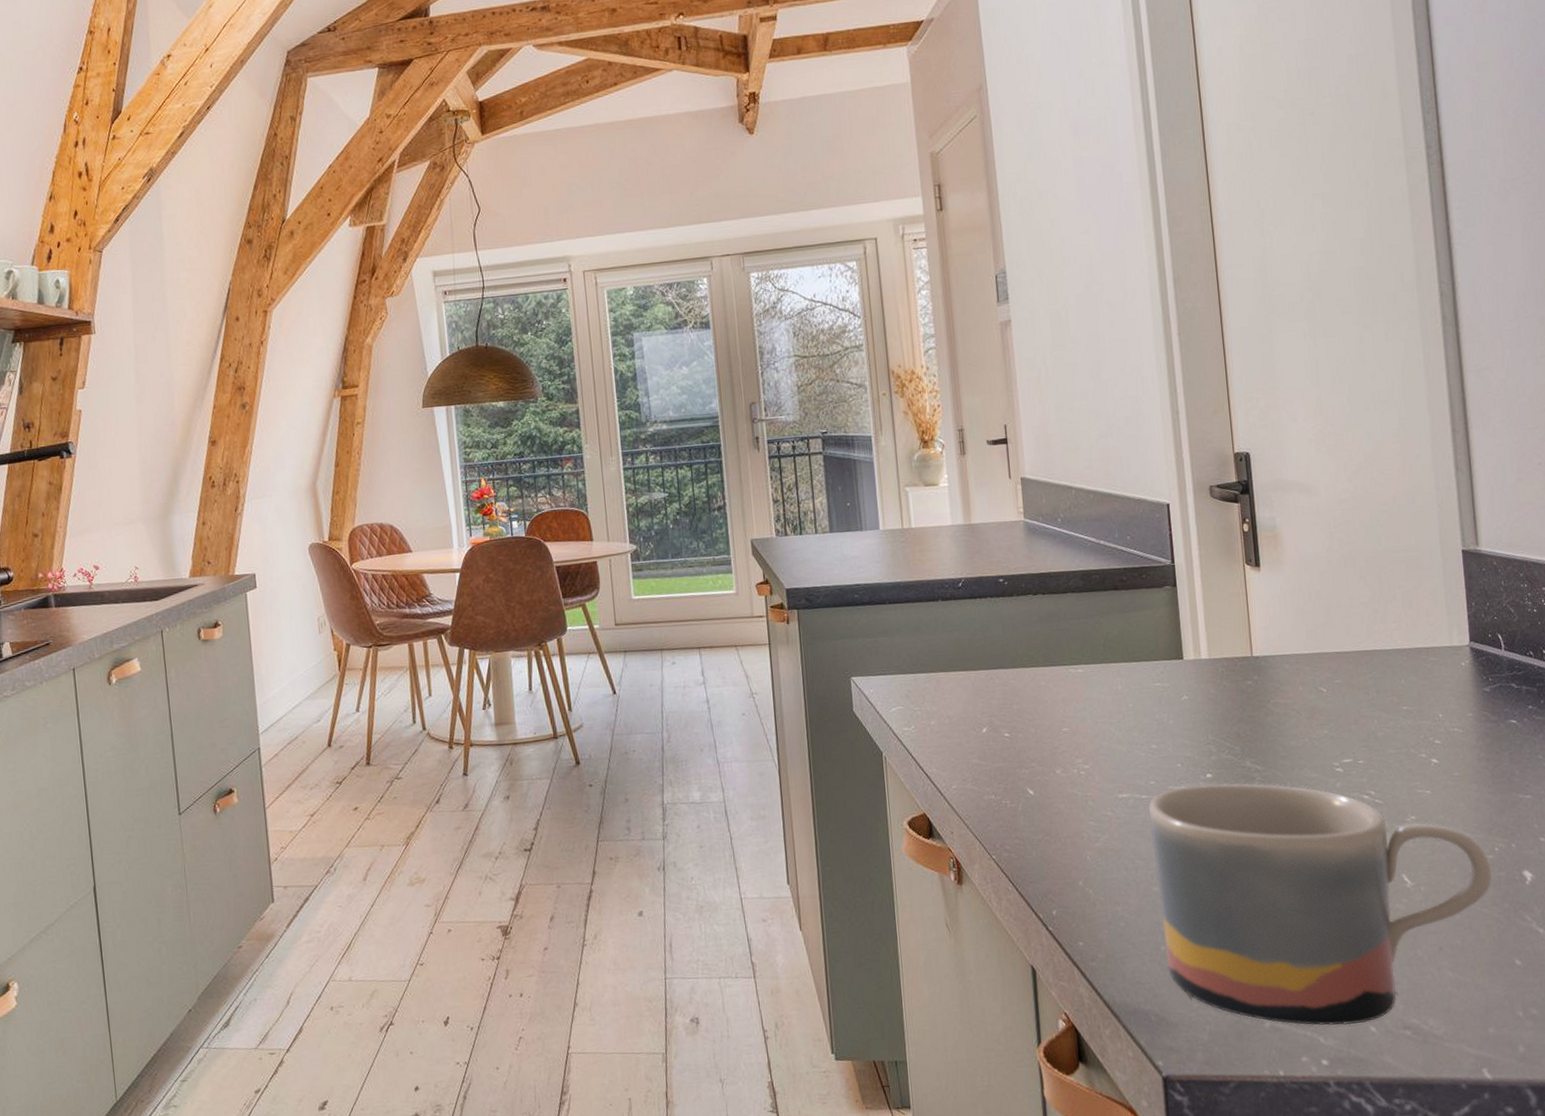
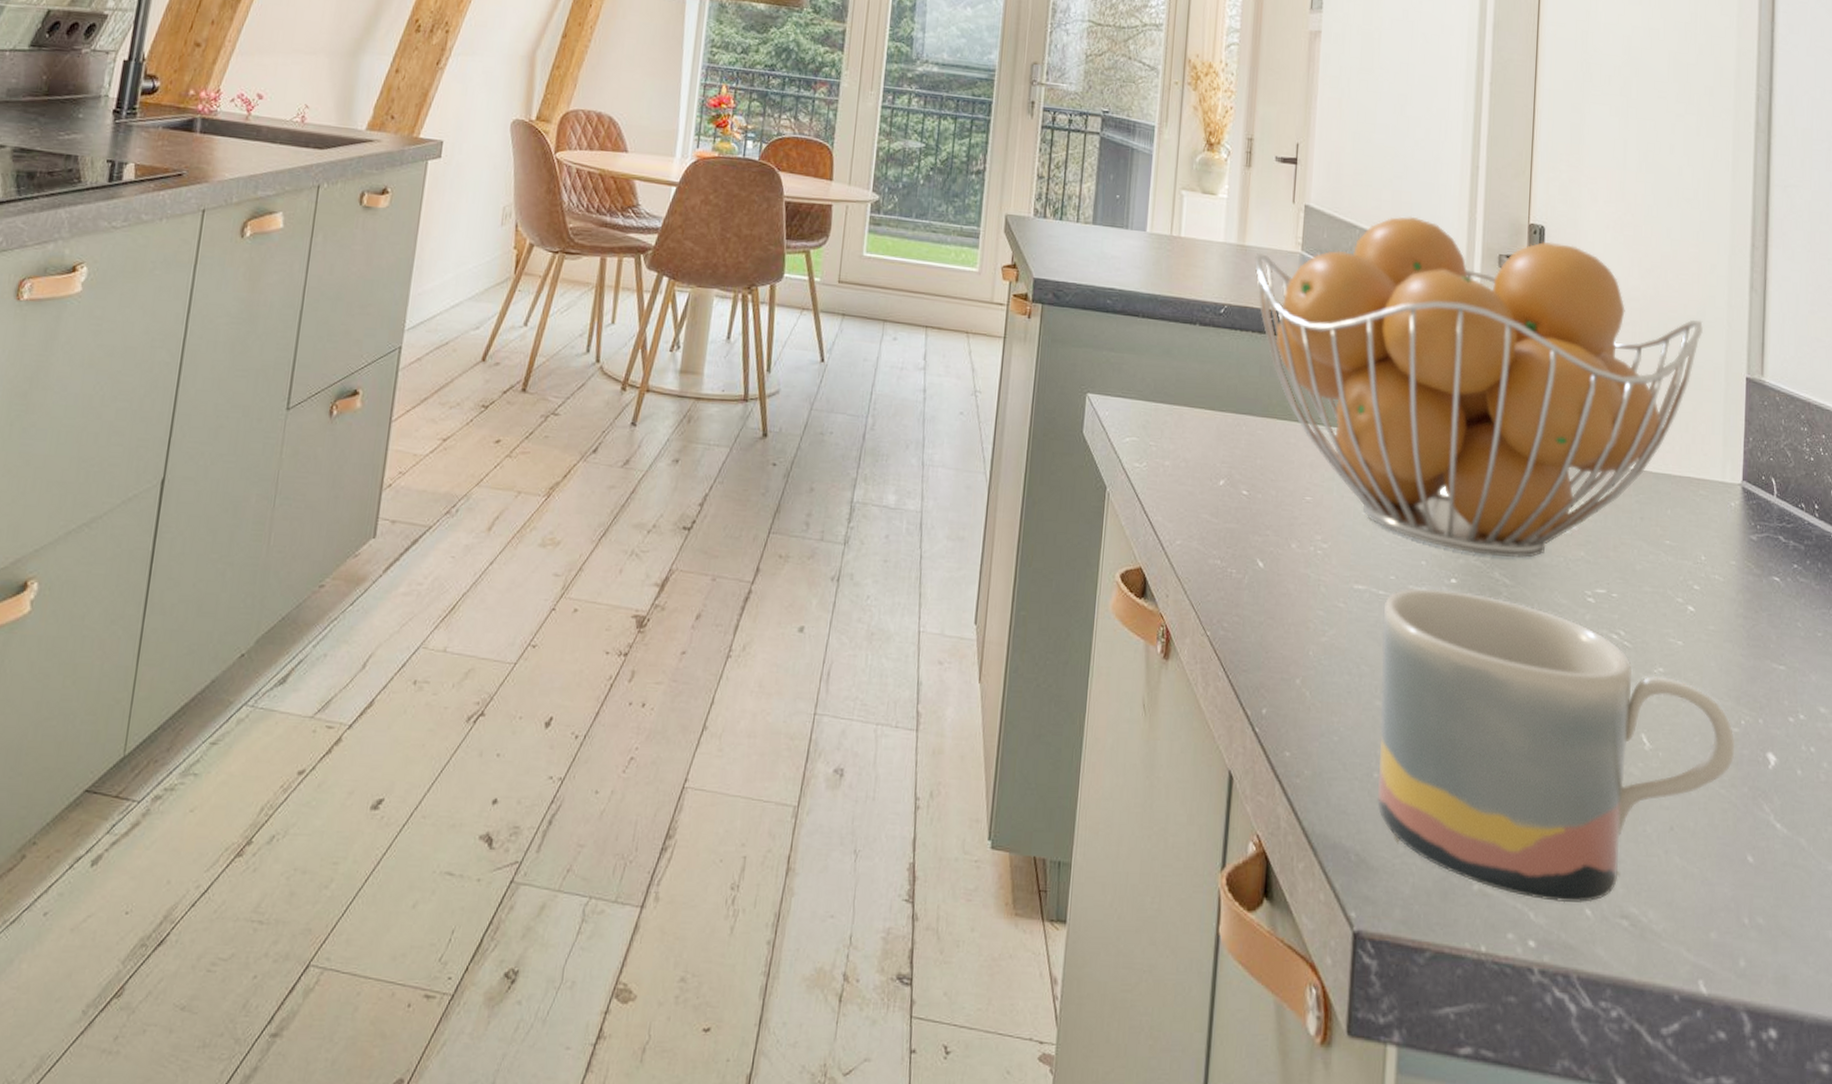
fruit basket: none [981,464,1415,750] -> present [1254,216,1703,558]

